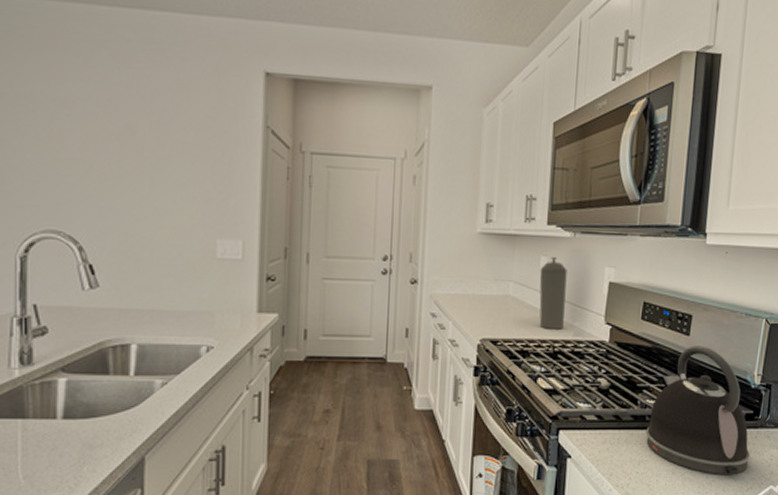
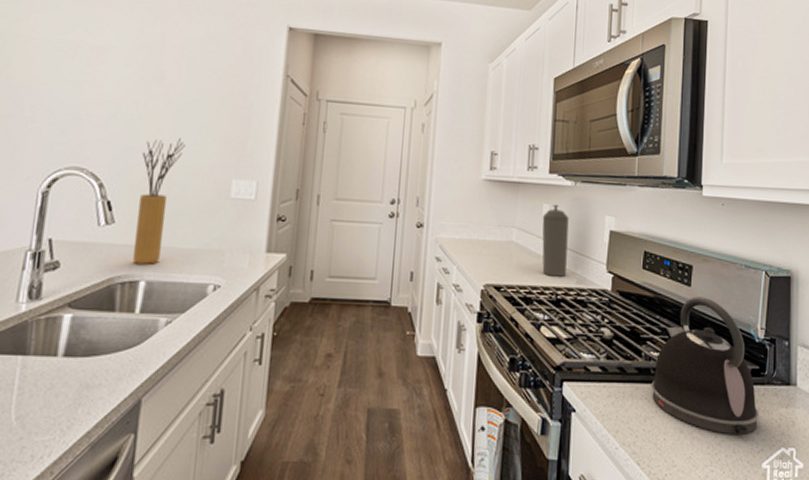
vase: none [120,197,164,327] -> present [132,138,185,264]

